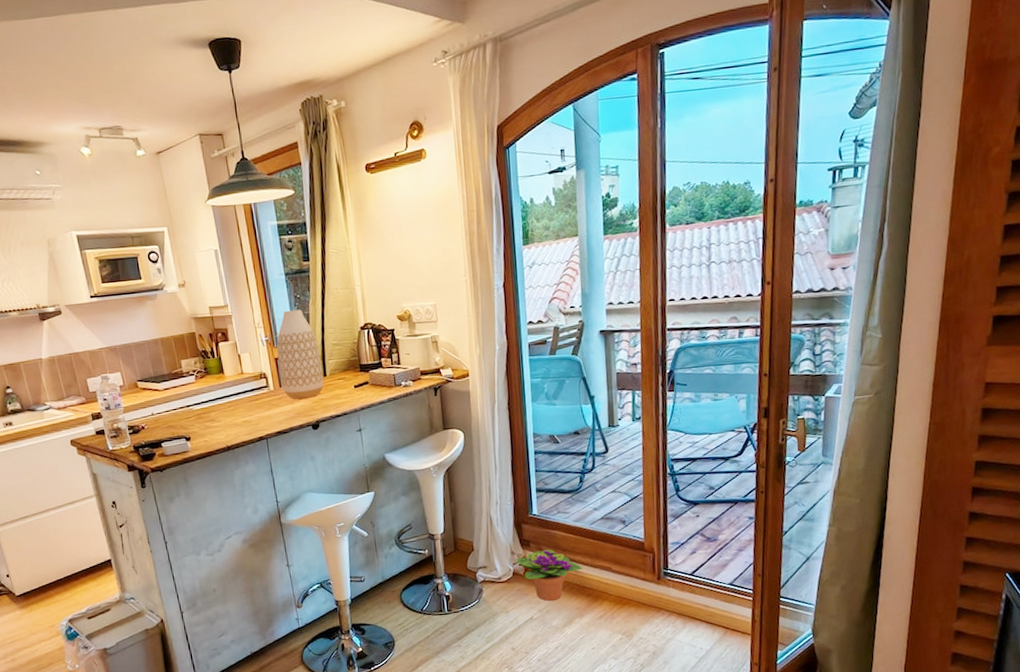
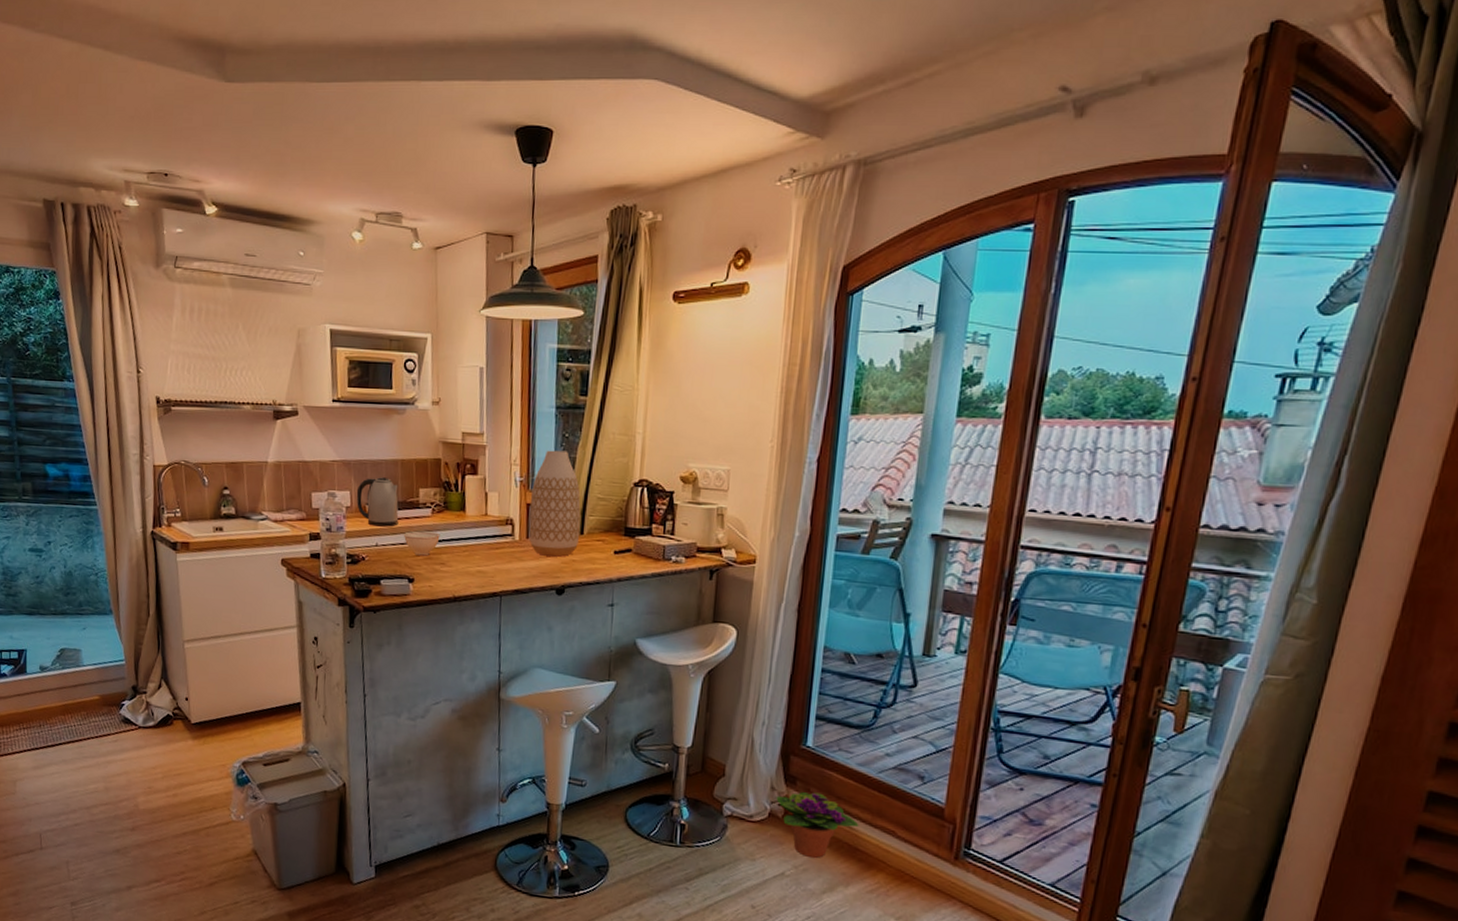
kettle: none [126,355,168,399] -> present [356,477,399,527]
bowl: none [174,395,206,417] -> present [403,531,440,556]

